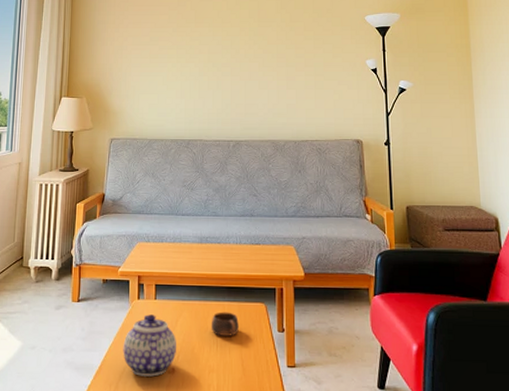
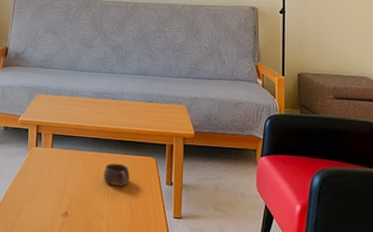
teapot: present [123,314,177,377] -> none [20,161,71,218]

